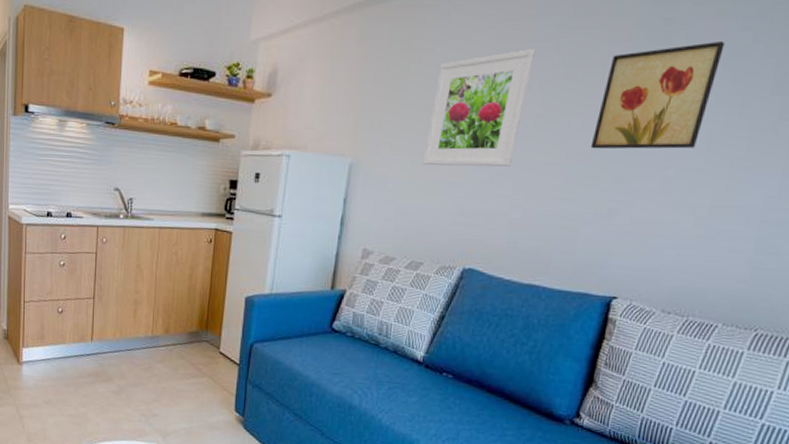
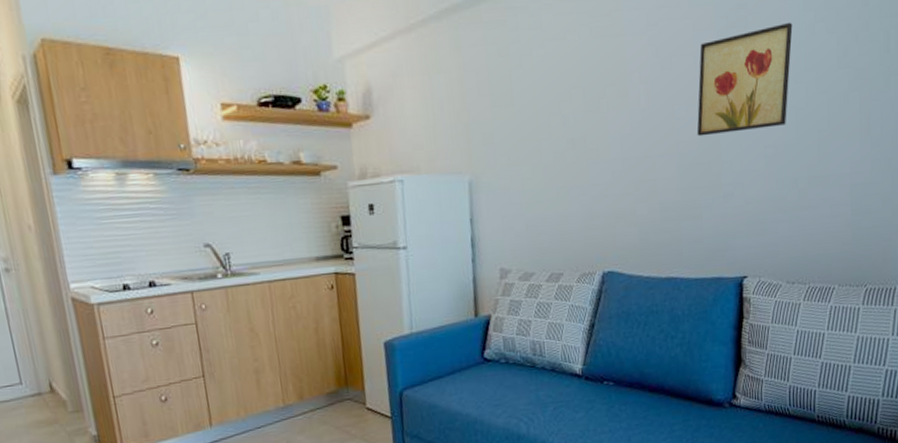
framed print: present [423,49,536,167] -> none [541,44,631,172]

